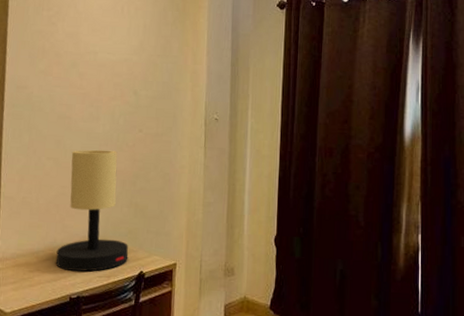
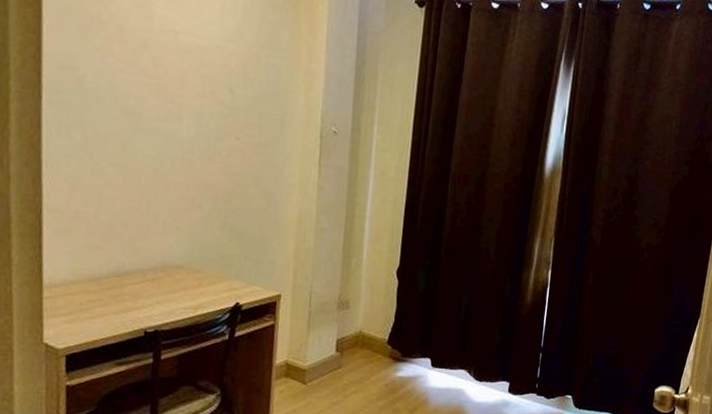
table lamp: present [56,149,129,272] -> none [125,156,222,303]

